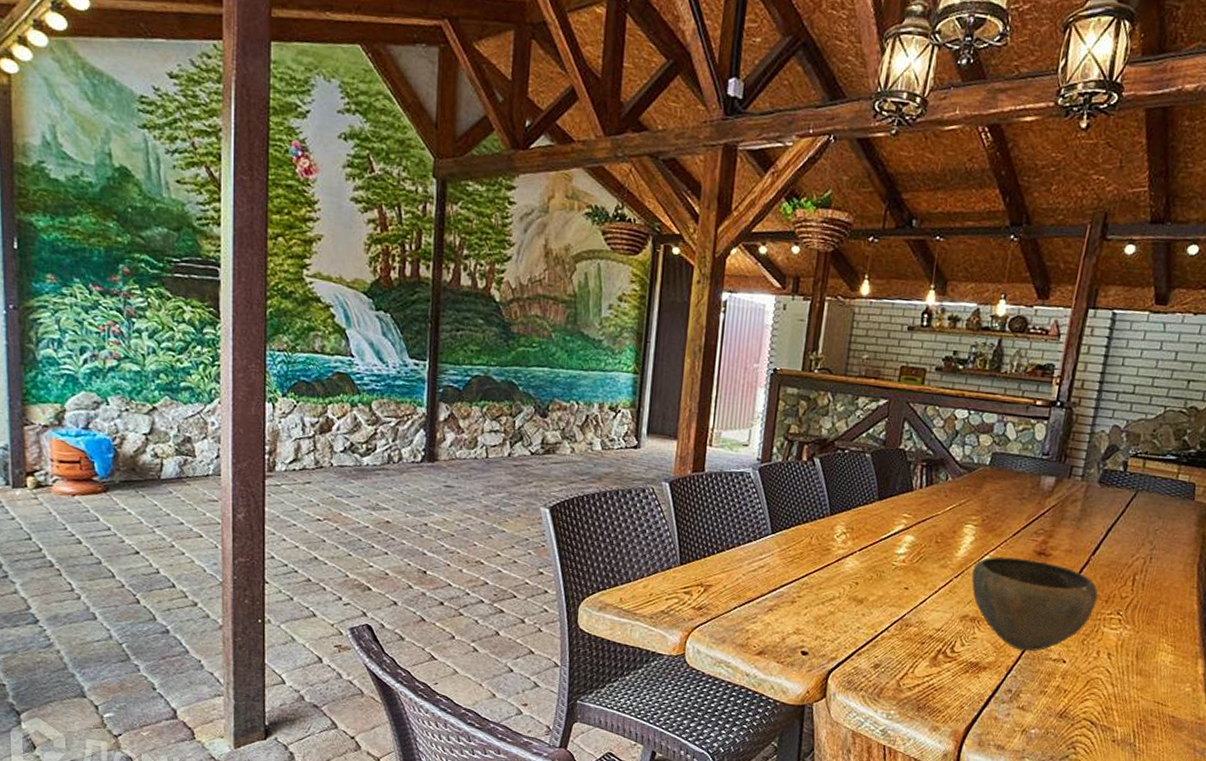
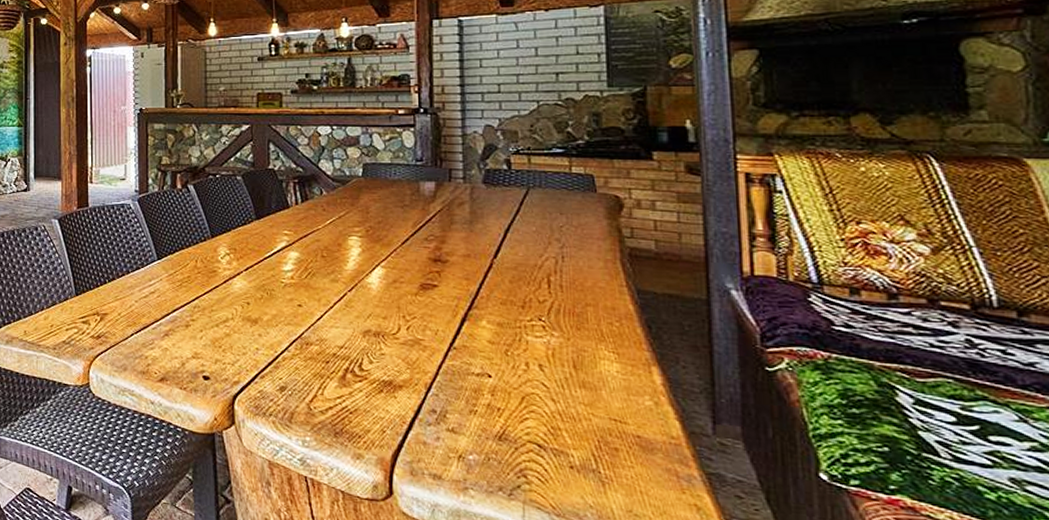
bowl: present [971,556,1098,652] -> none [366,266,511,366]

